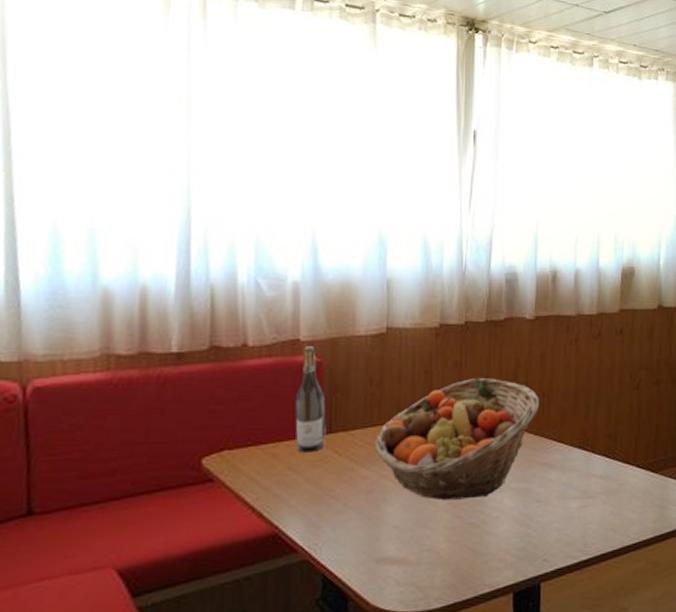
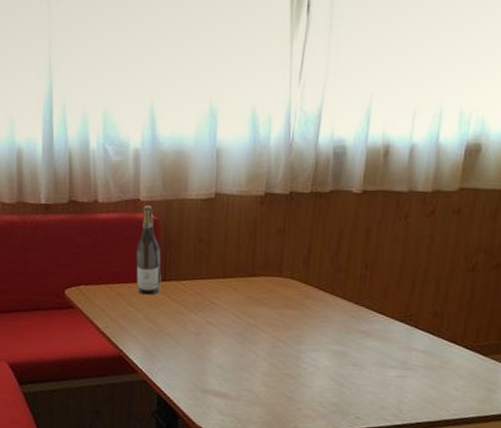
fruit basket: present [375,378,539,501] -> none [203,245,362,353]

